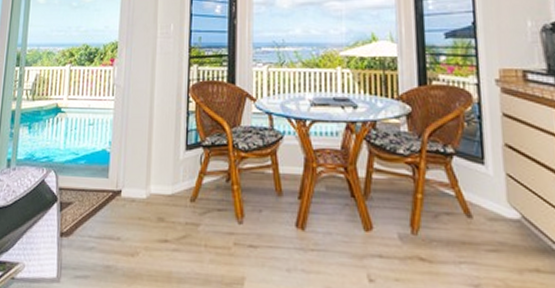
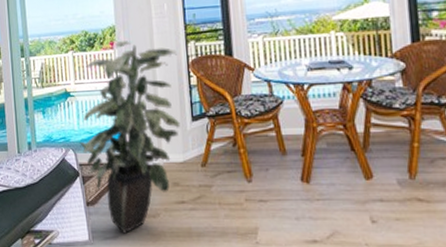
indoor plant: none [63,59,178,273] -> present [79,41,180,234]

